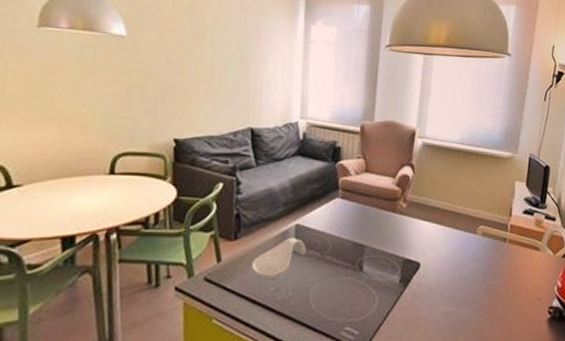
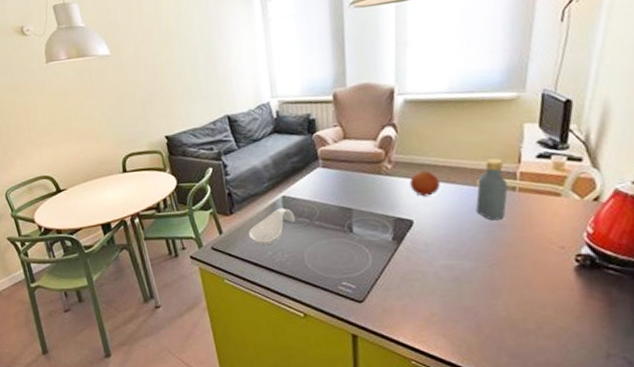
fruit: none [420,213,446,239] -> present [409,170,440,197]
vodka: none [475,210,501,269] -> present [476,158,508,221]

